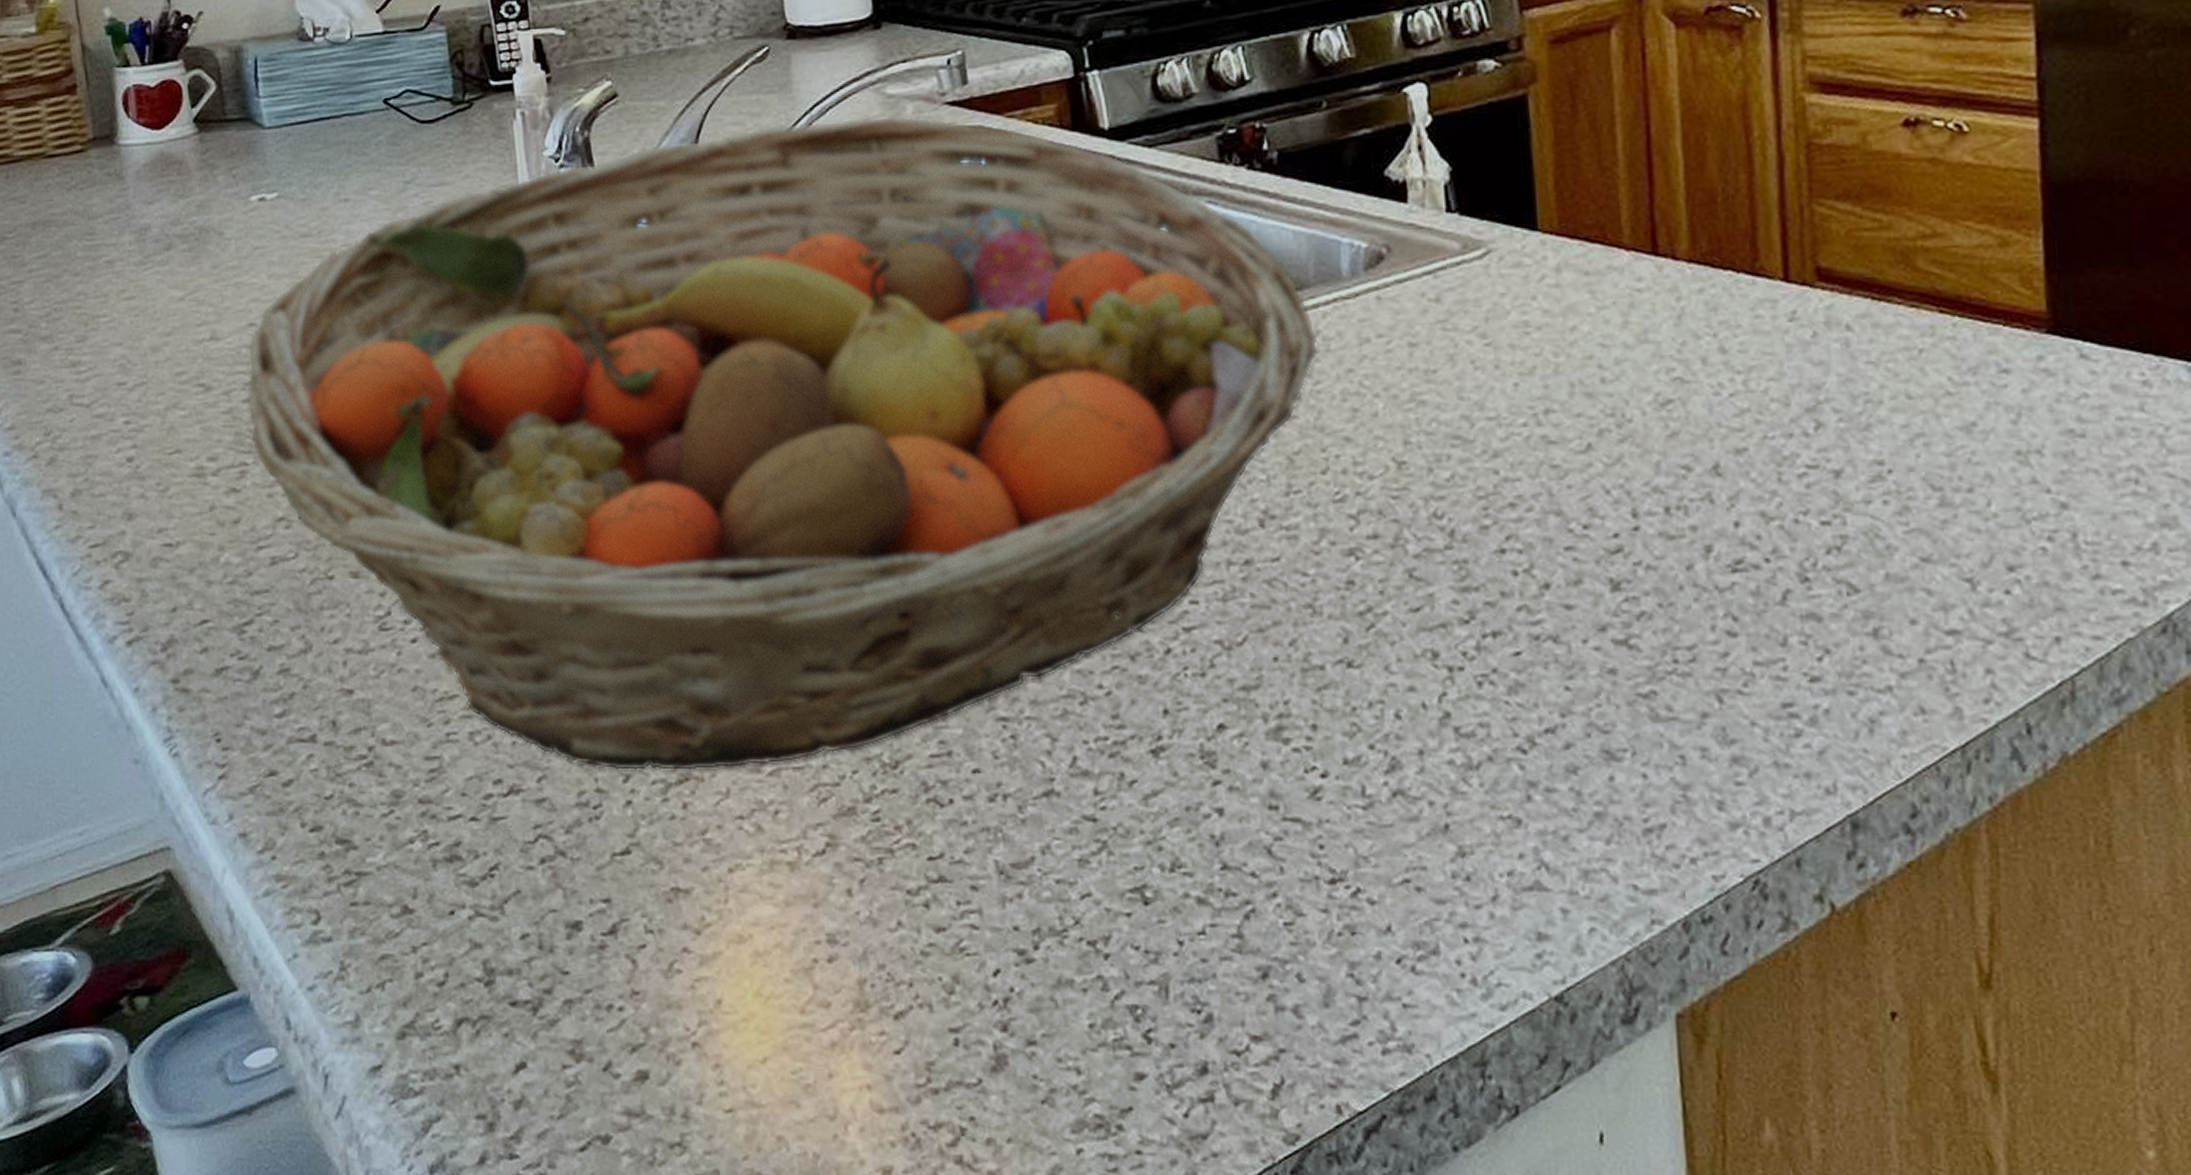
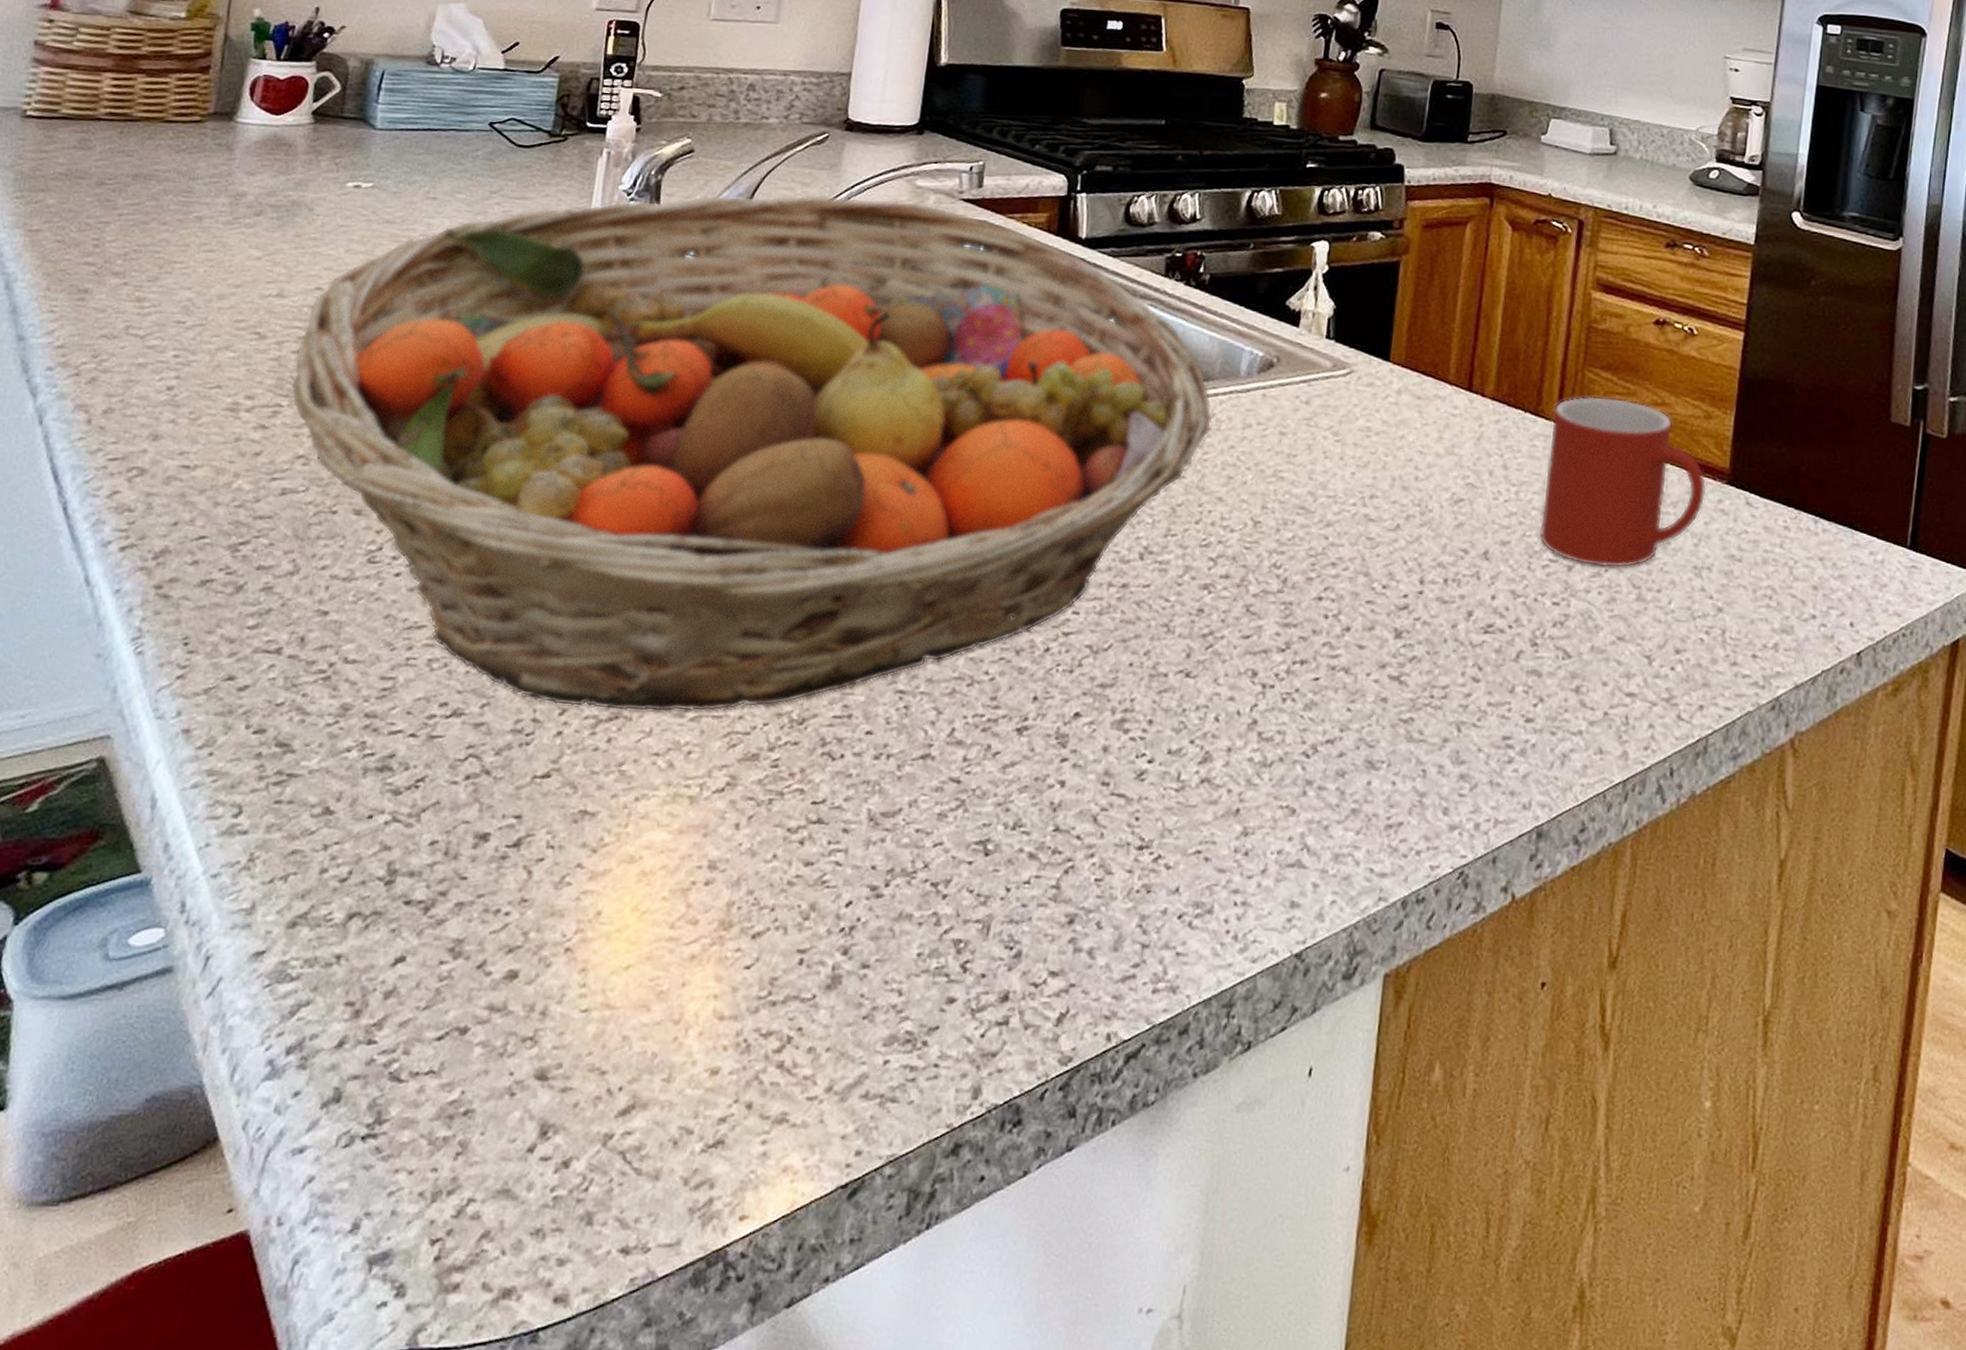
mug: none [1777,235,2018,468] -> present [1539,396,1707,569]

